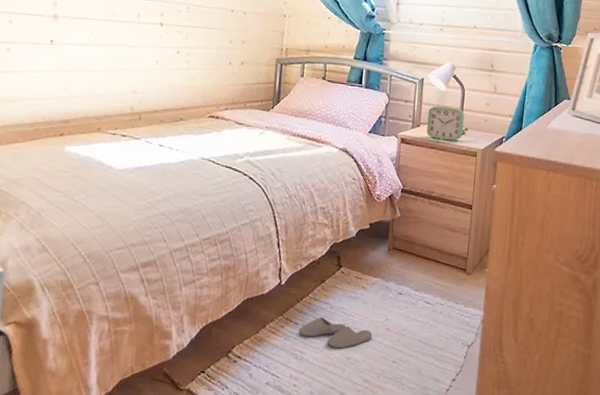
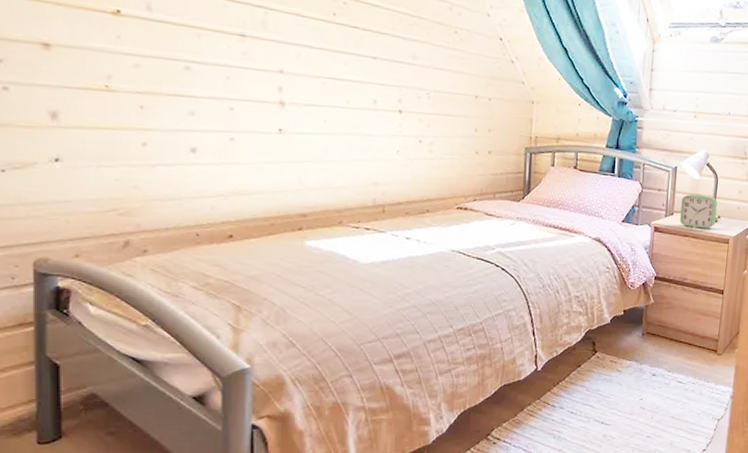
slippers: present [298,316,373,349] -> none [555,399,628,427]

